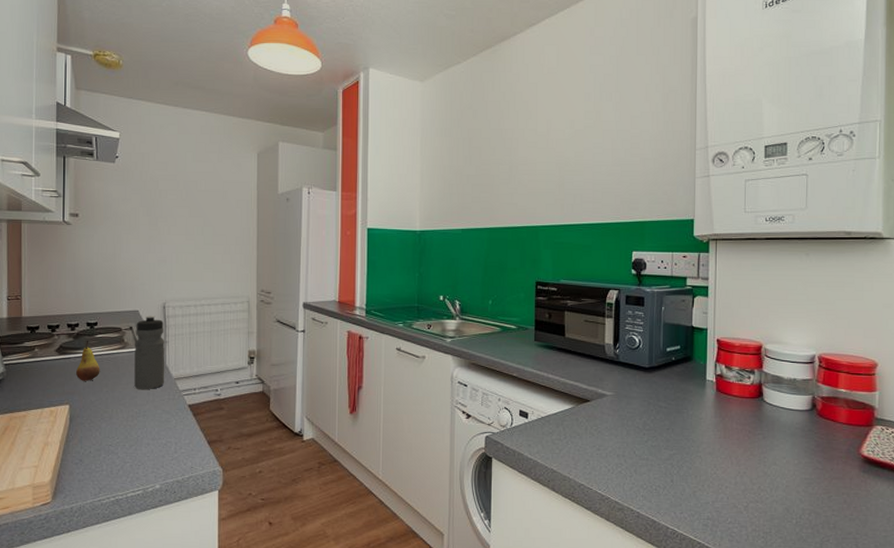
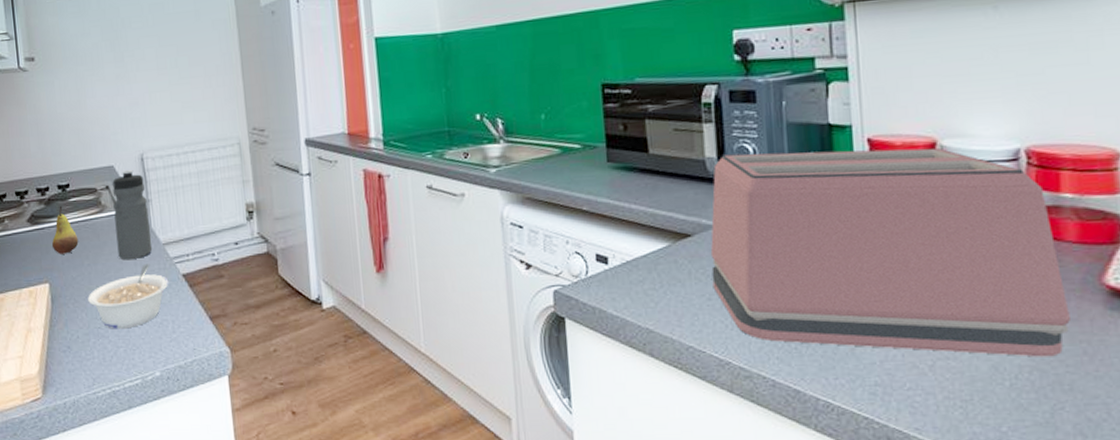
legume: none [103,394,176,447] -> present [88,263,169,329]
toaster: none [602,343,838,504] -> present [710,147,1070,357]

